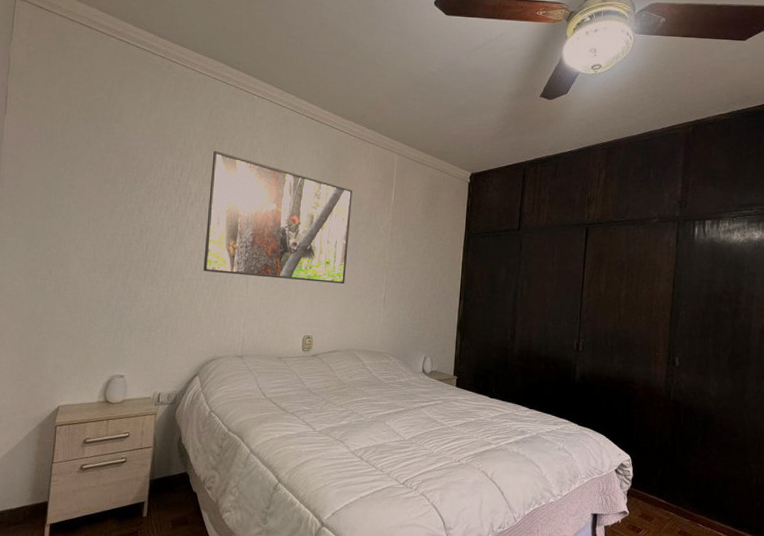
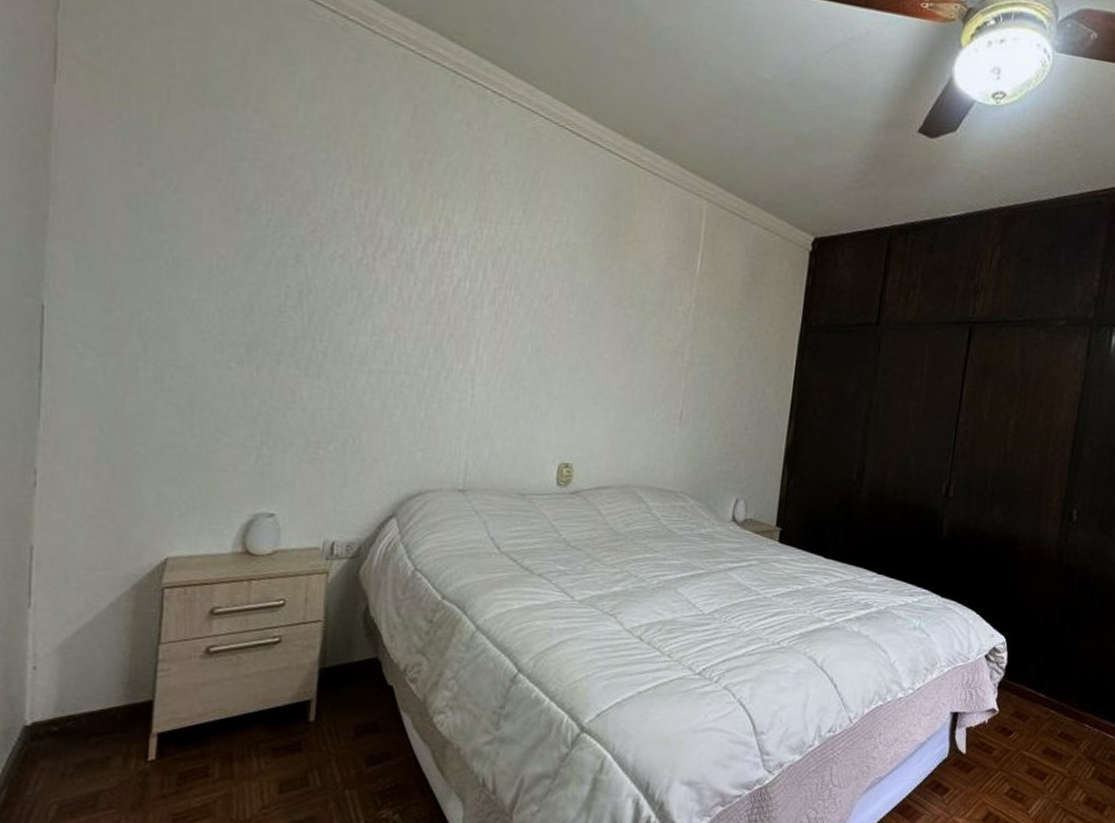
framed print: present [203,150,353,285] -> none [403,172,638,391]

